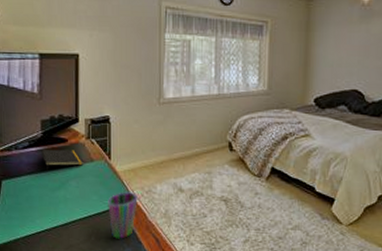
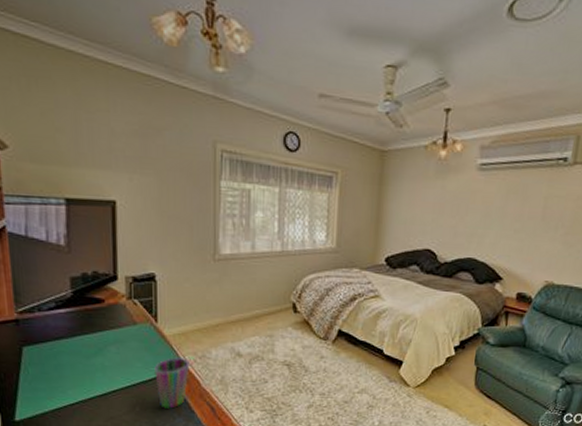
notepad: present [41,149,84,172] -> none [72,311,125,337]

